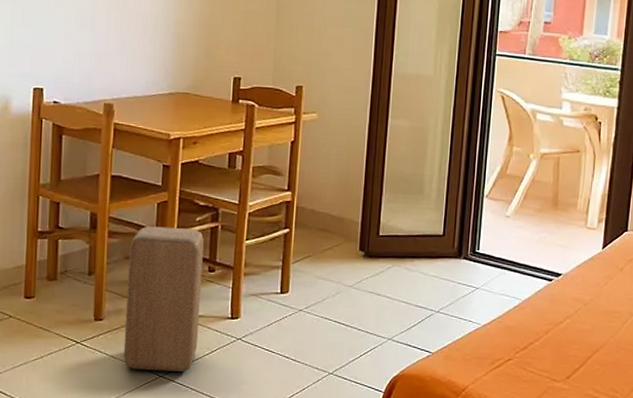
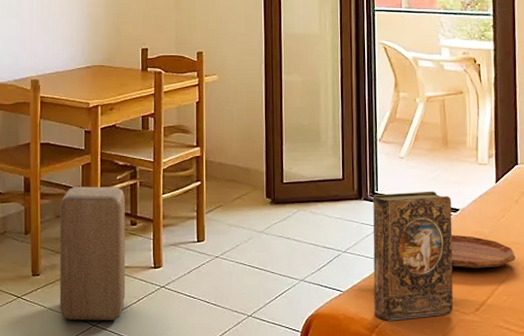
book: none [462,253,555,385] -> present [373,191,453,321]
tray: none [547,300,613,336] -> present [450,234,515,269]

